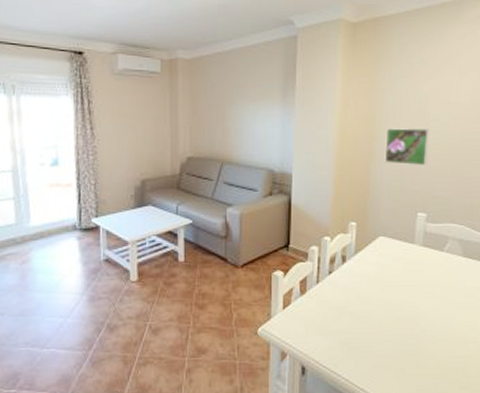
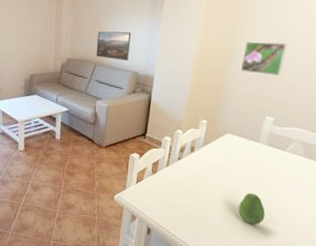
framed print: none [222,122,262,156] -> present [95,31,132,61]
fruit: none [402,306,432,345] -> present [238,193,266,225]

